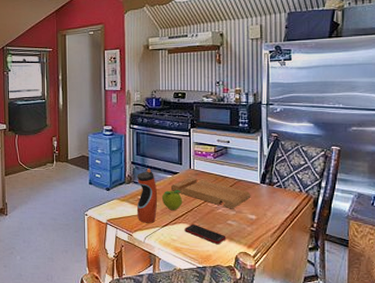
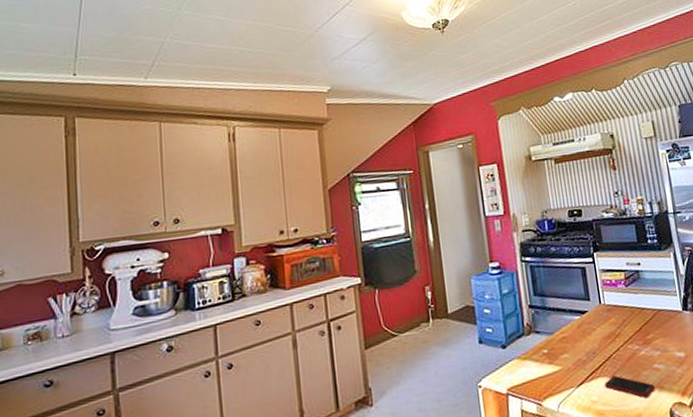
water bottle: present [136,168,158,223] -> none [538,310,569,385]
fruit: present [161,189,182,211] -> none [571,333,597,363]
cutting board: present [170,177,251,209] -> none [580,314,675,349]

